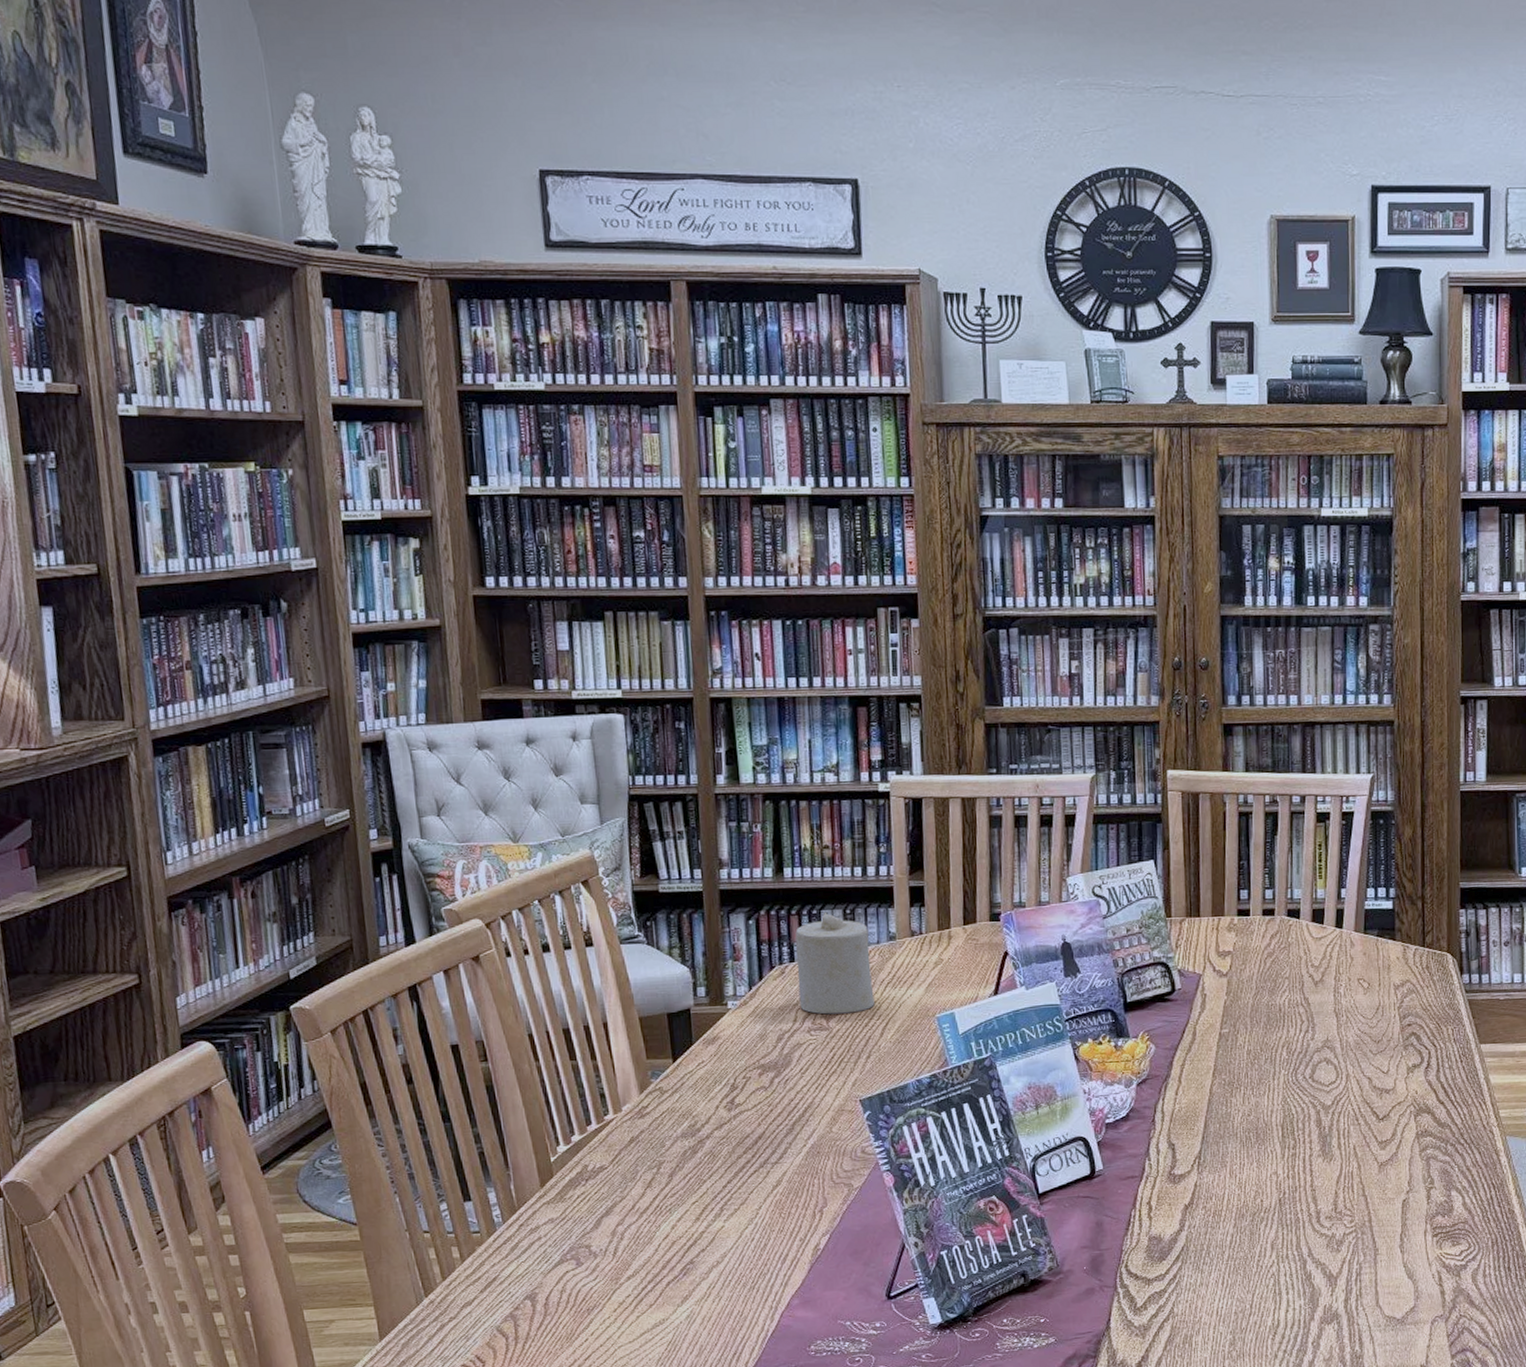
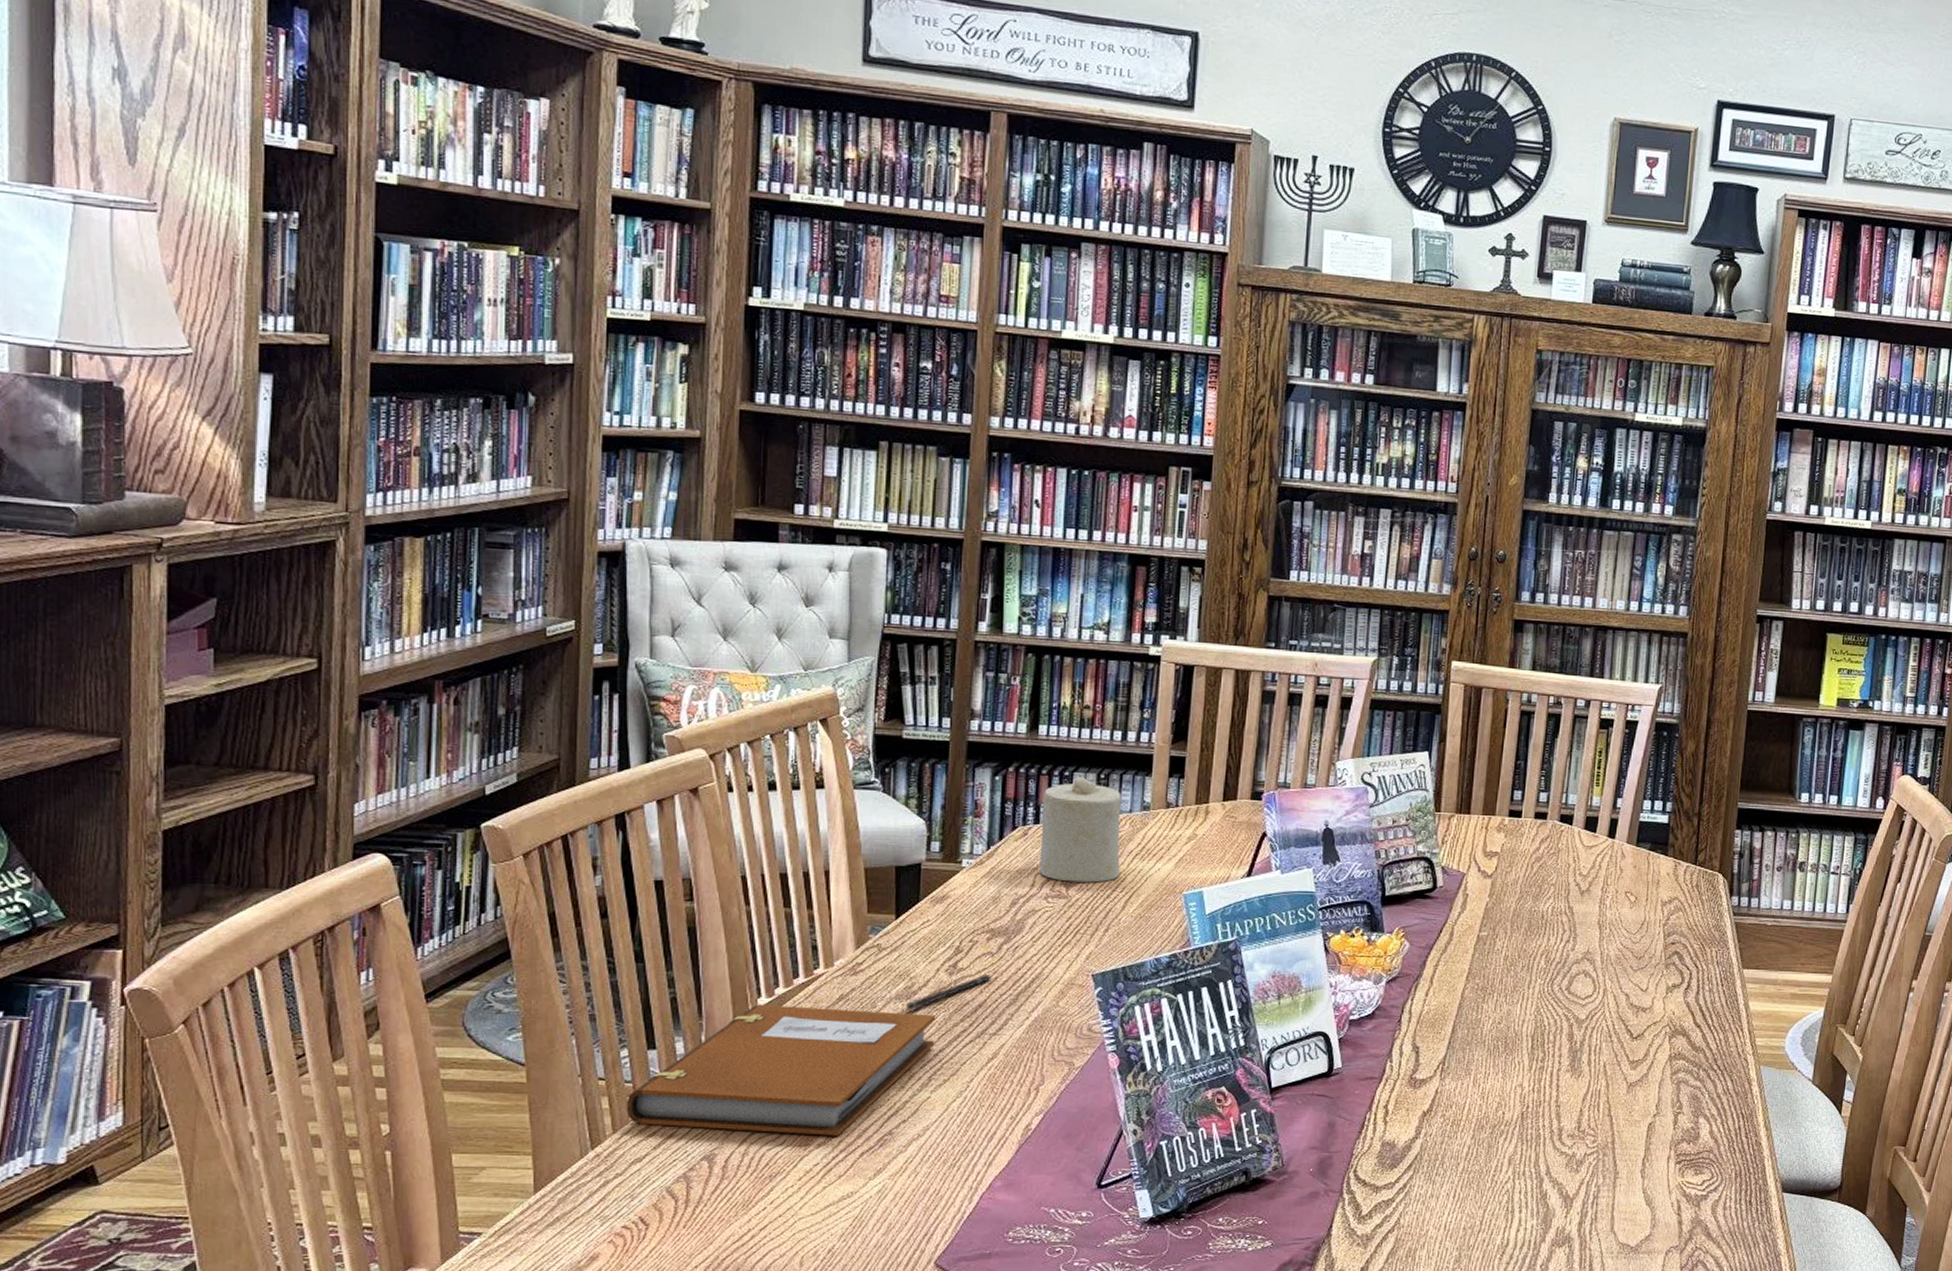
notebook: none [451,1149,722,1271] -> present [626,1004,936,1136]
pen: none [692,1107,769,1147] -> present [906,974,993,1011]

